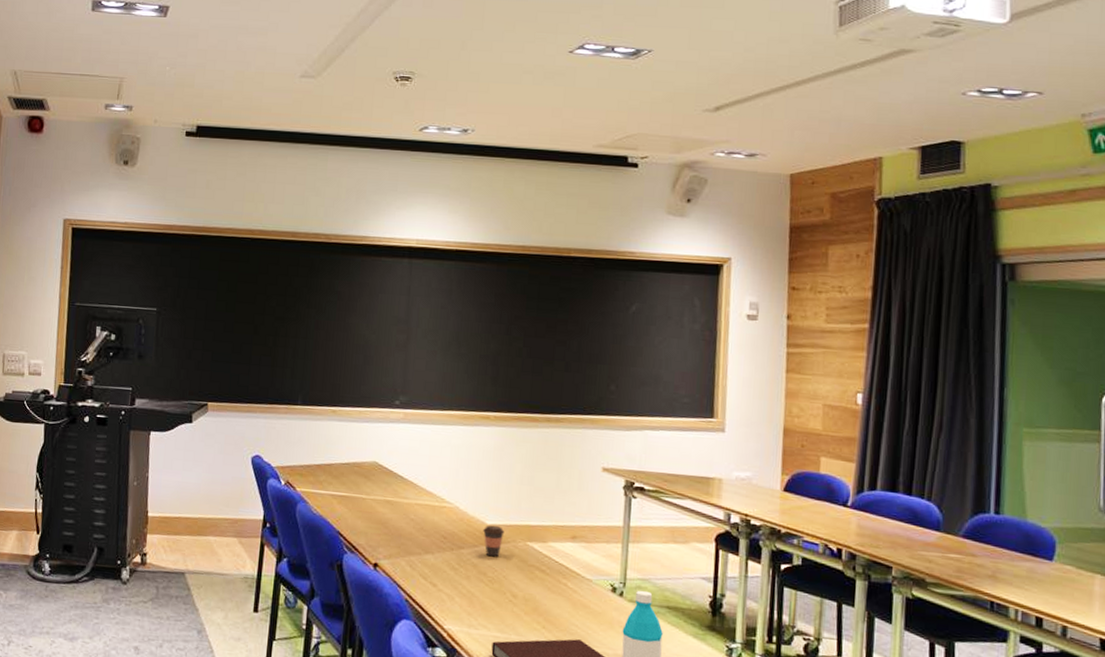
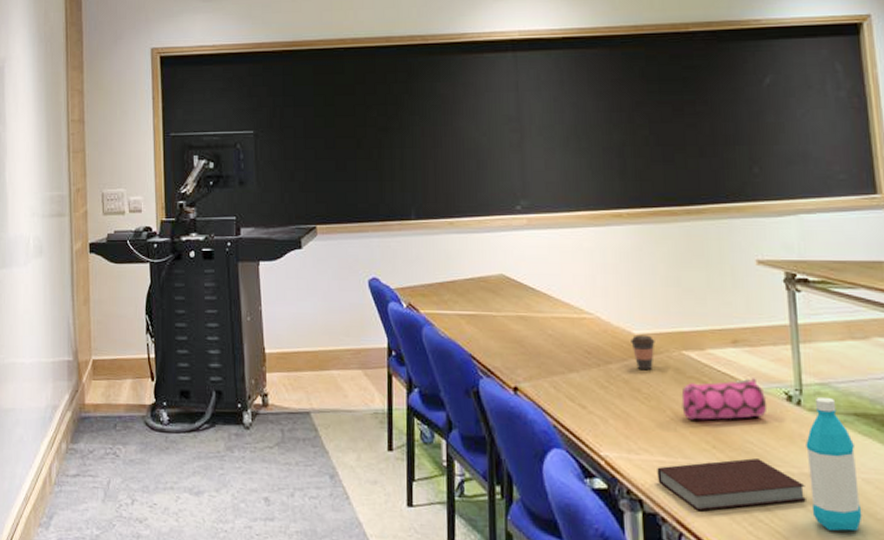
pencil case: none [520,570,595,605] -> present [681,378,768,420]

